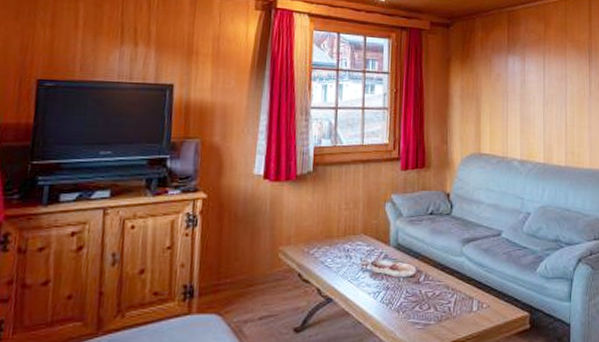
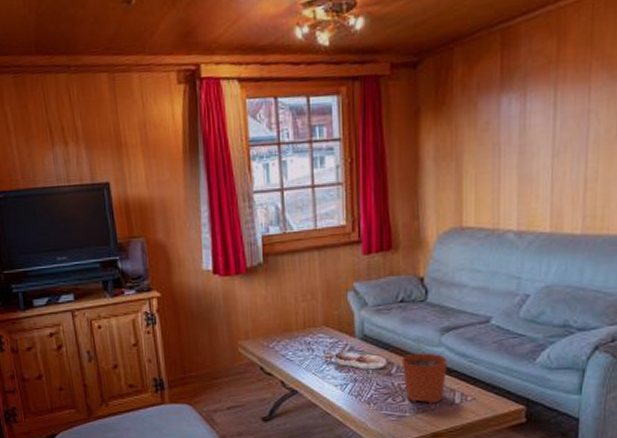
plant pot: none [429,248,467,311] -> present [401,338,447,404]

